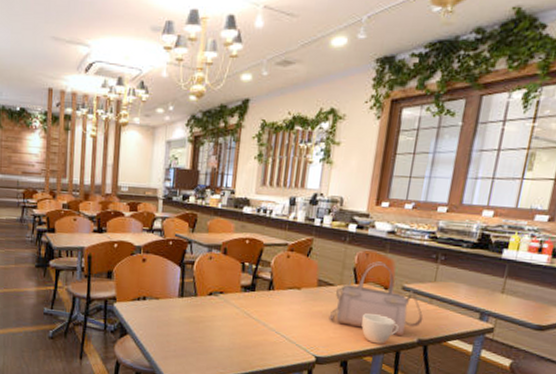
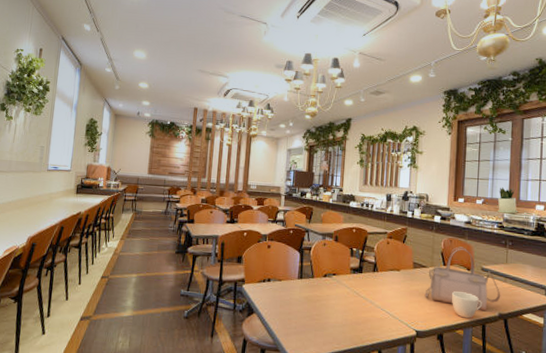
planter: none [430,187,459,222] -> present [497,187,518,215]

